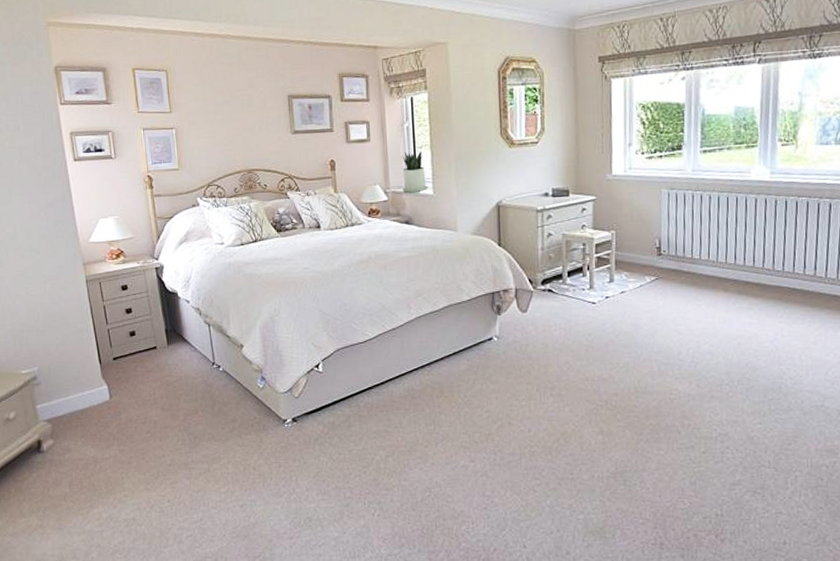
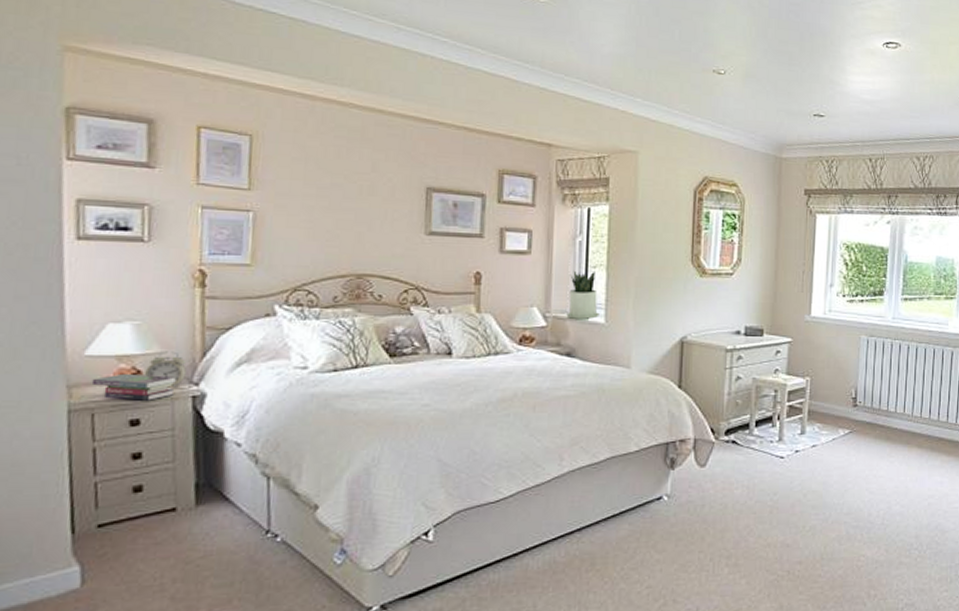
books: none [96,253,144,272] -> present [91,373,176,401]
alarm clock: none [125,236,151,262] -> present [143,351,188,388]

